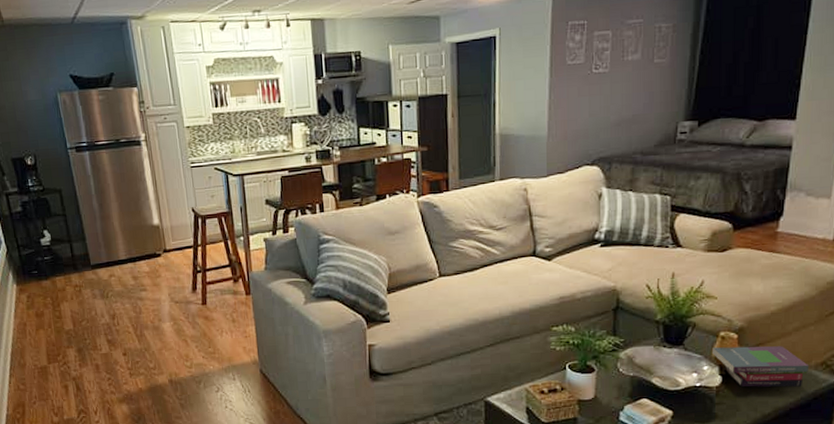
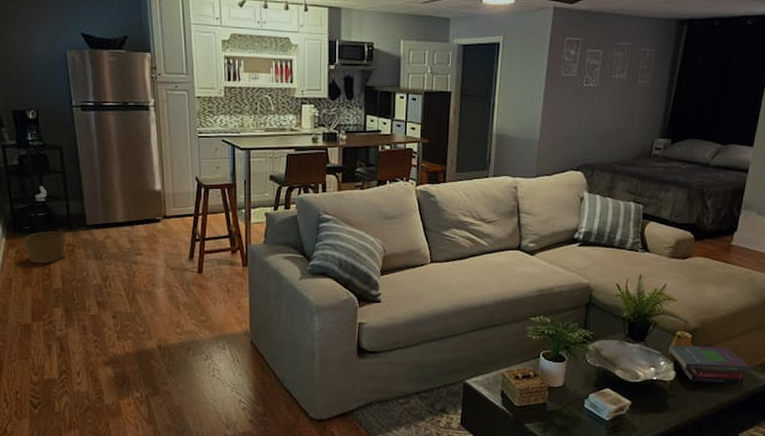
basket: none [33,270,73,307] -> present [24,228,66,264]

